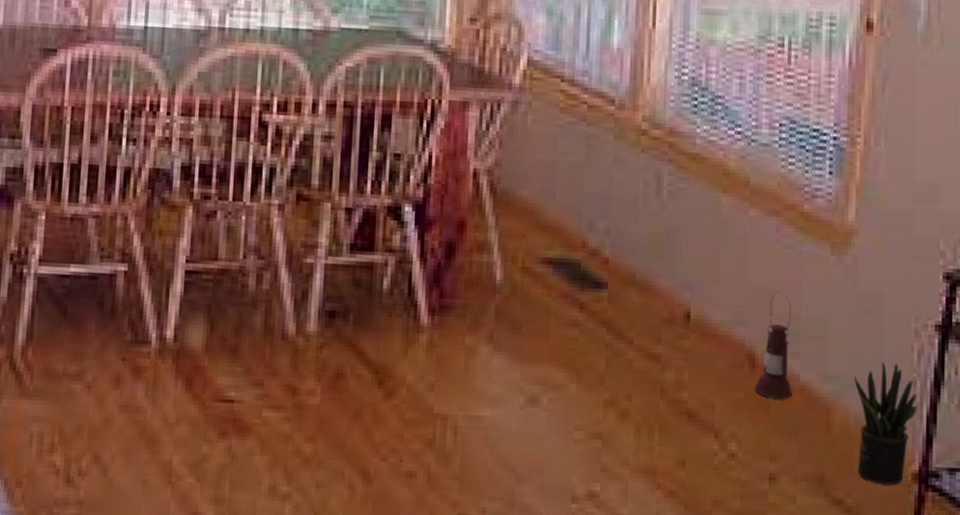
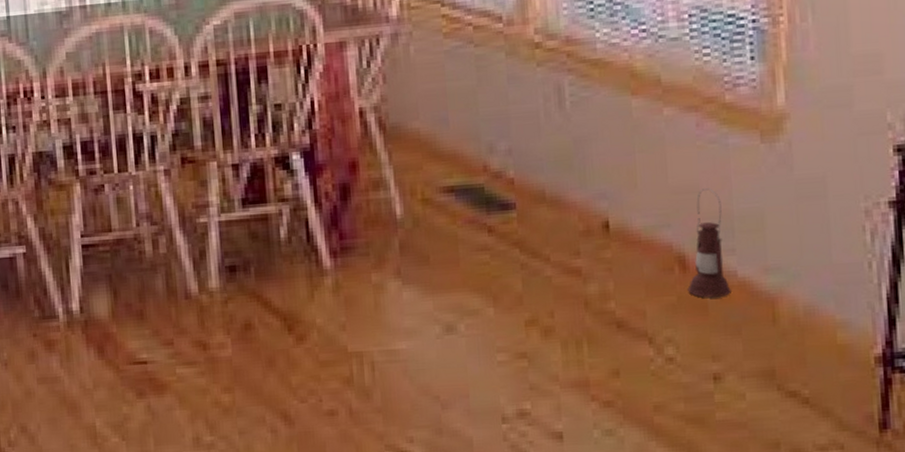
potted plant: present [854,362,919,484] -> none [800,246,876,371]

